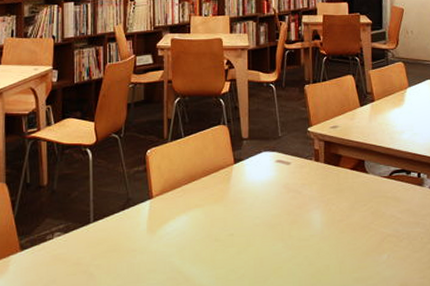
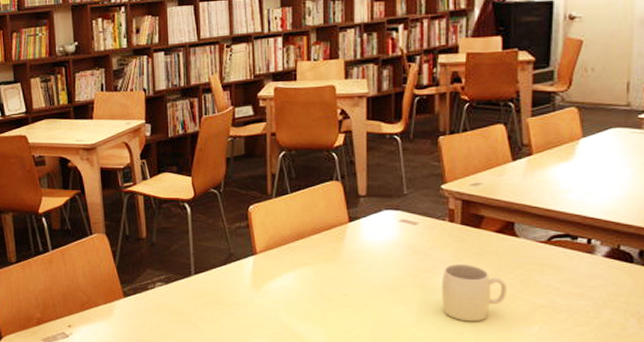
mug: none [310,200,363,254] -> present [441,264,508,322]

